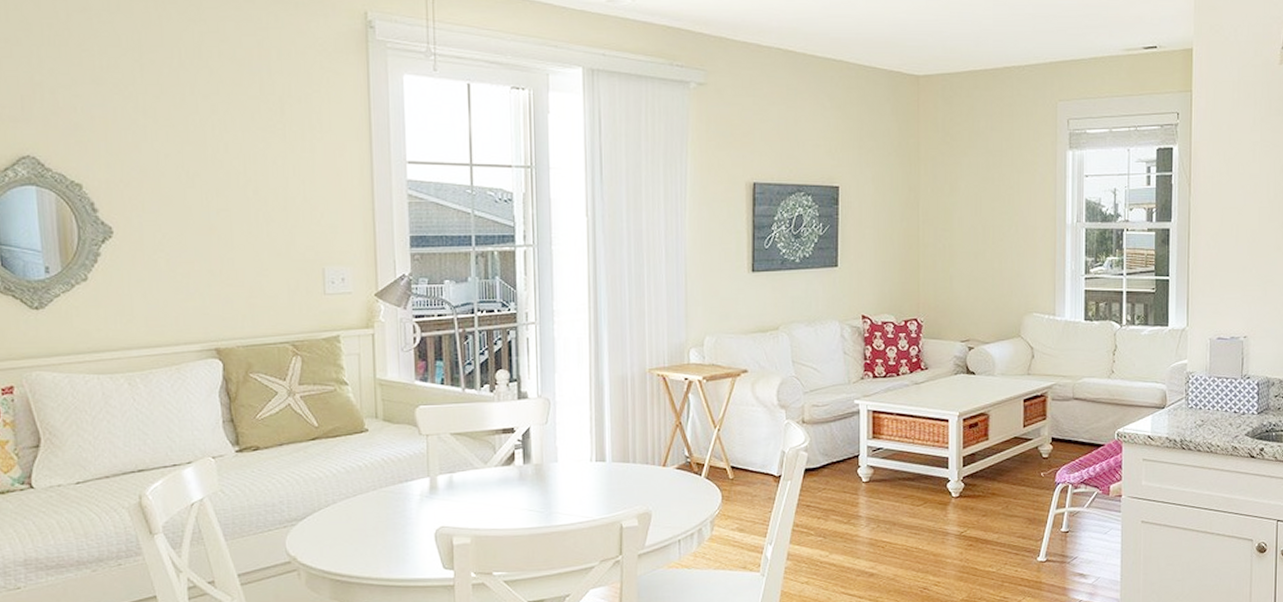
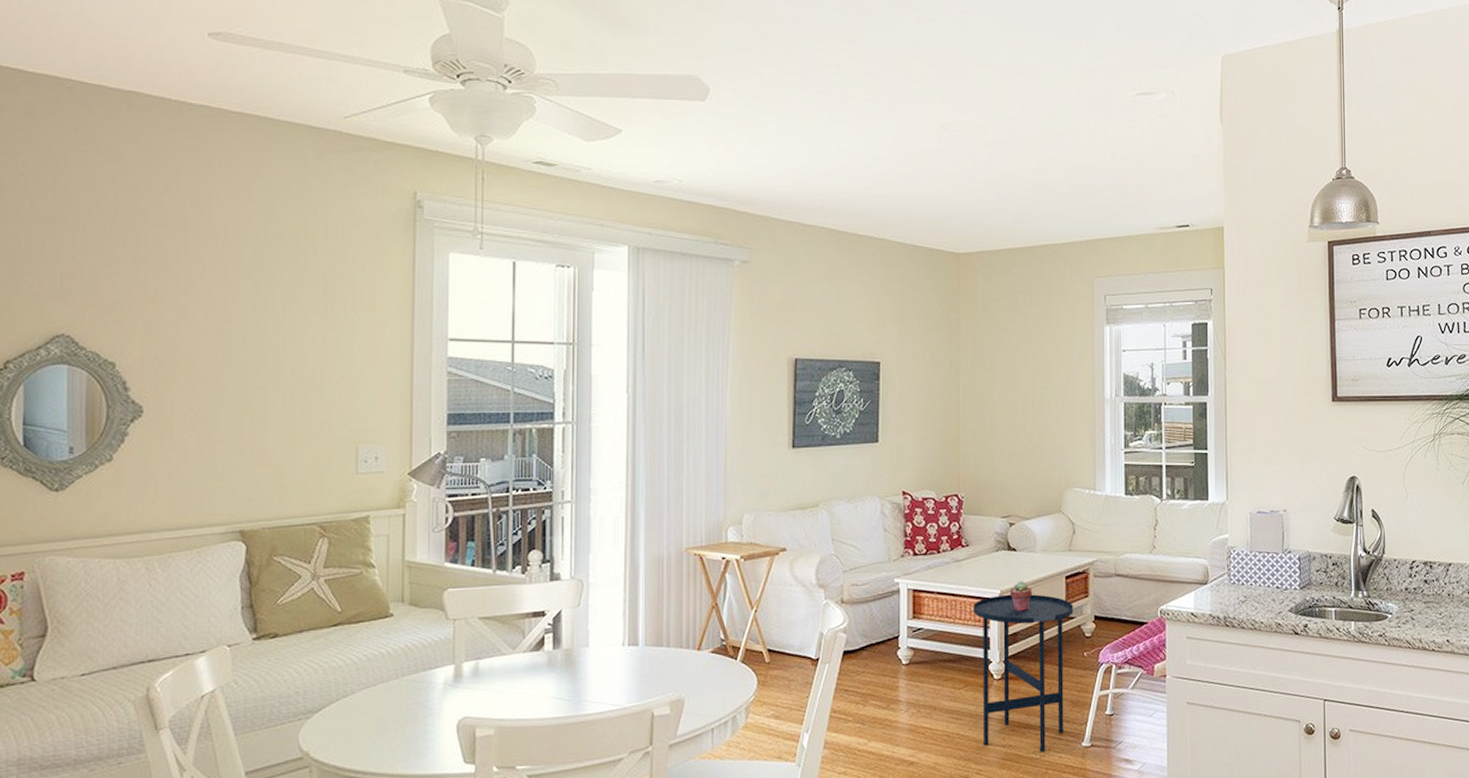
side table: none [932,416,1031,566] -> present [974,594,1074,752]
potted succulent: none [968,404,990,433] -> present [1009,581,1032,611]

